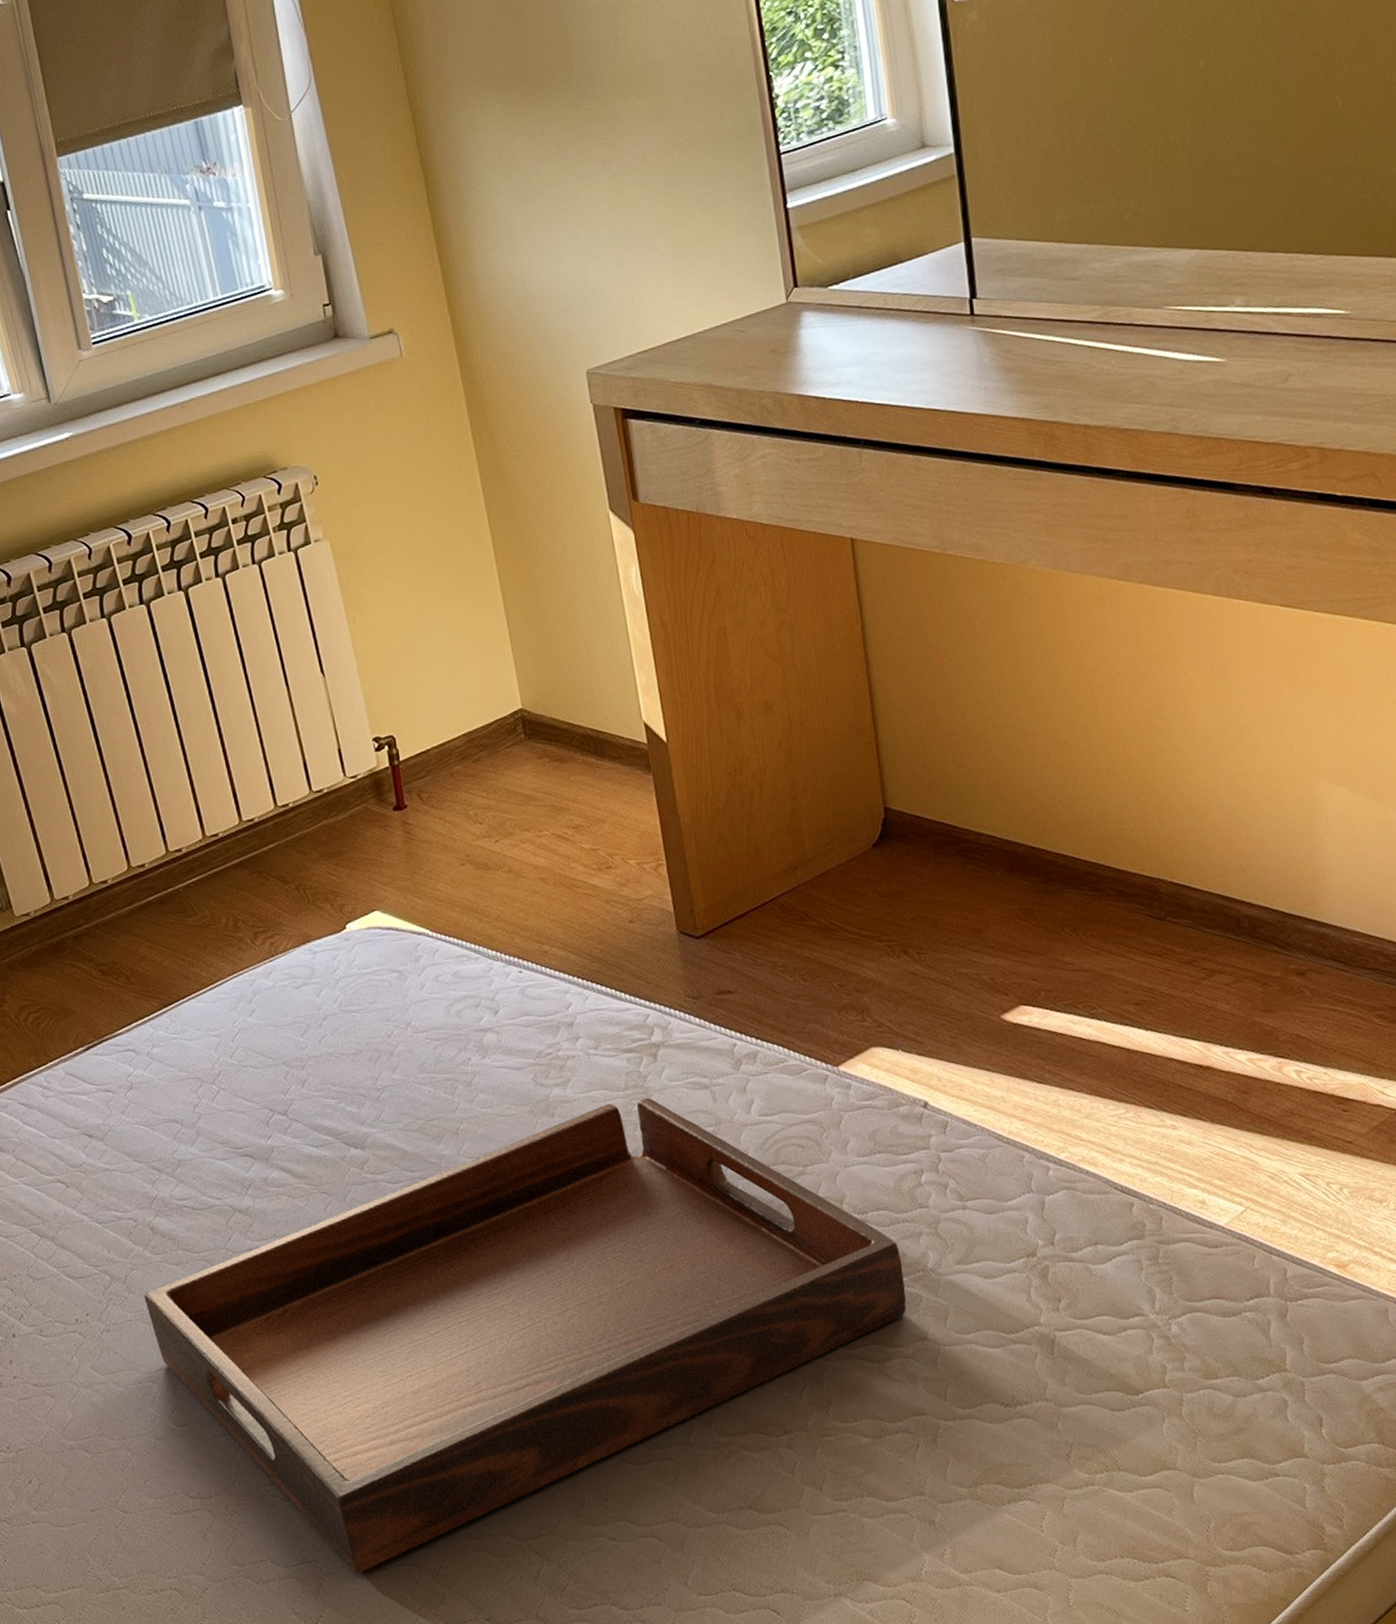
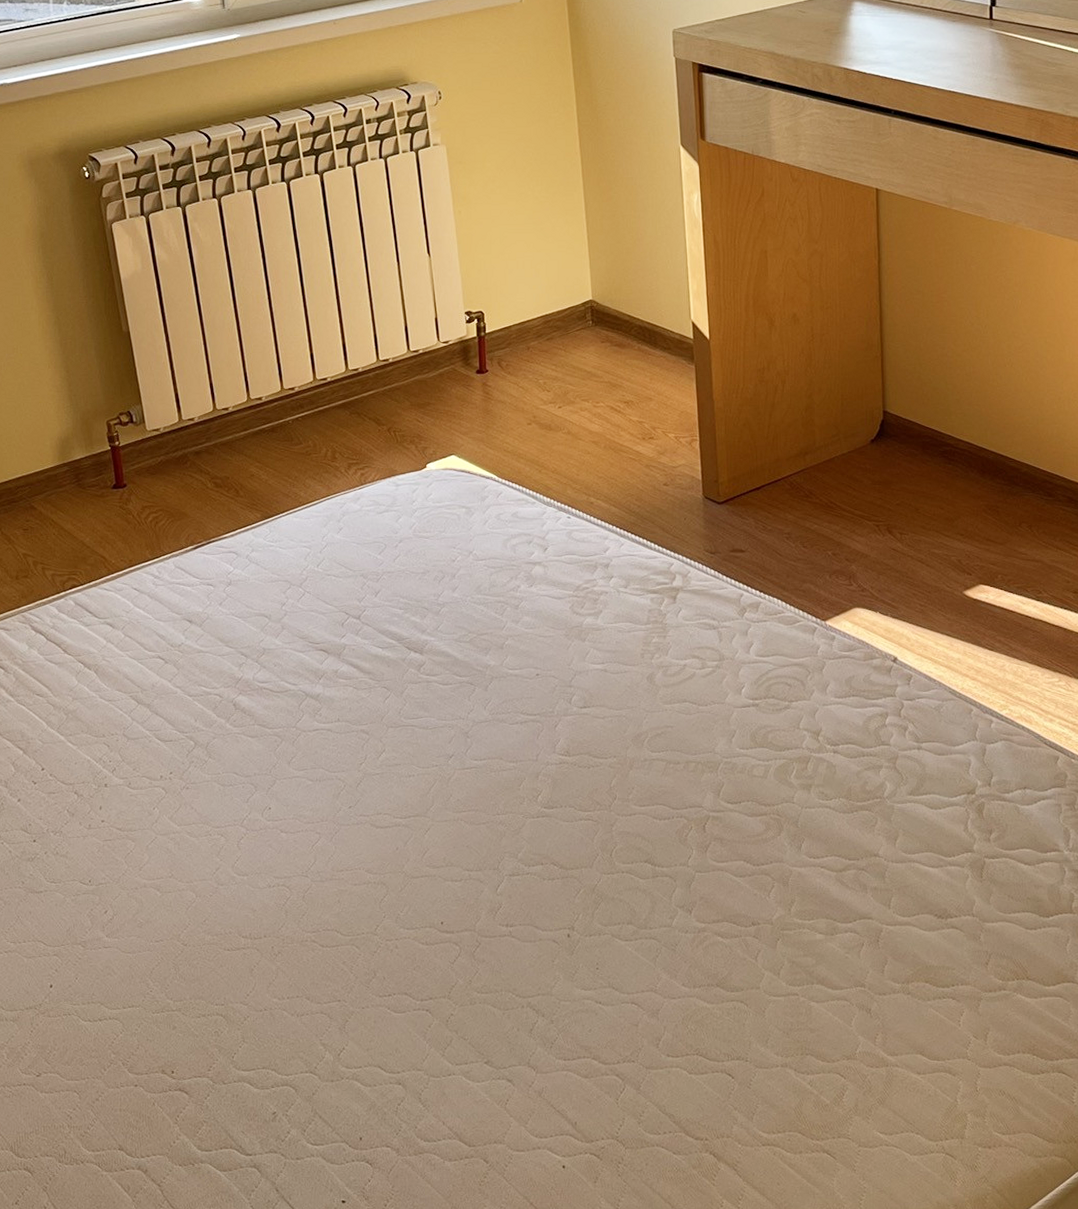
serving tray: present [144,1098,907,1574] -> none [221,633,865,1015]

